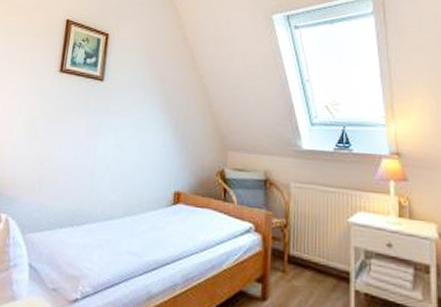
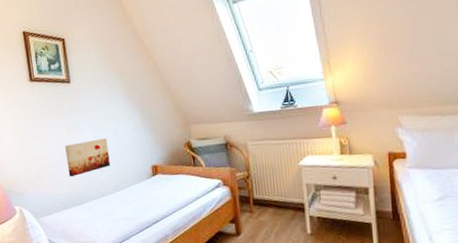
wall art: none [75,149,130,190] -> present [65,138,110,178]

